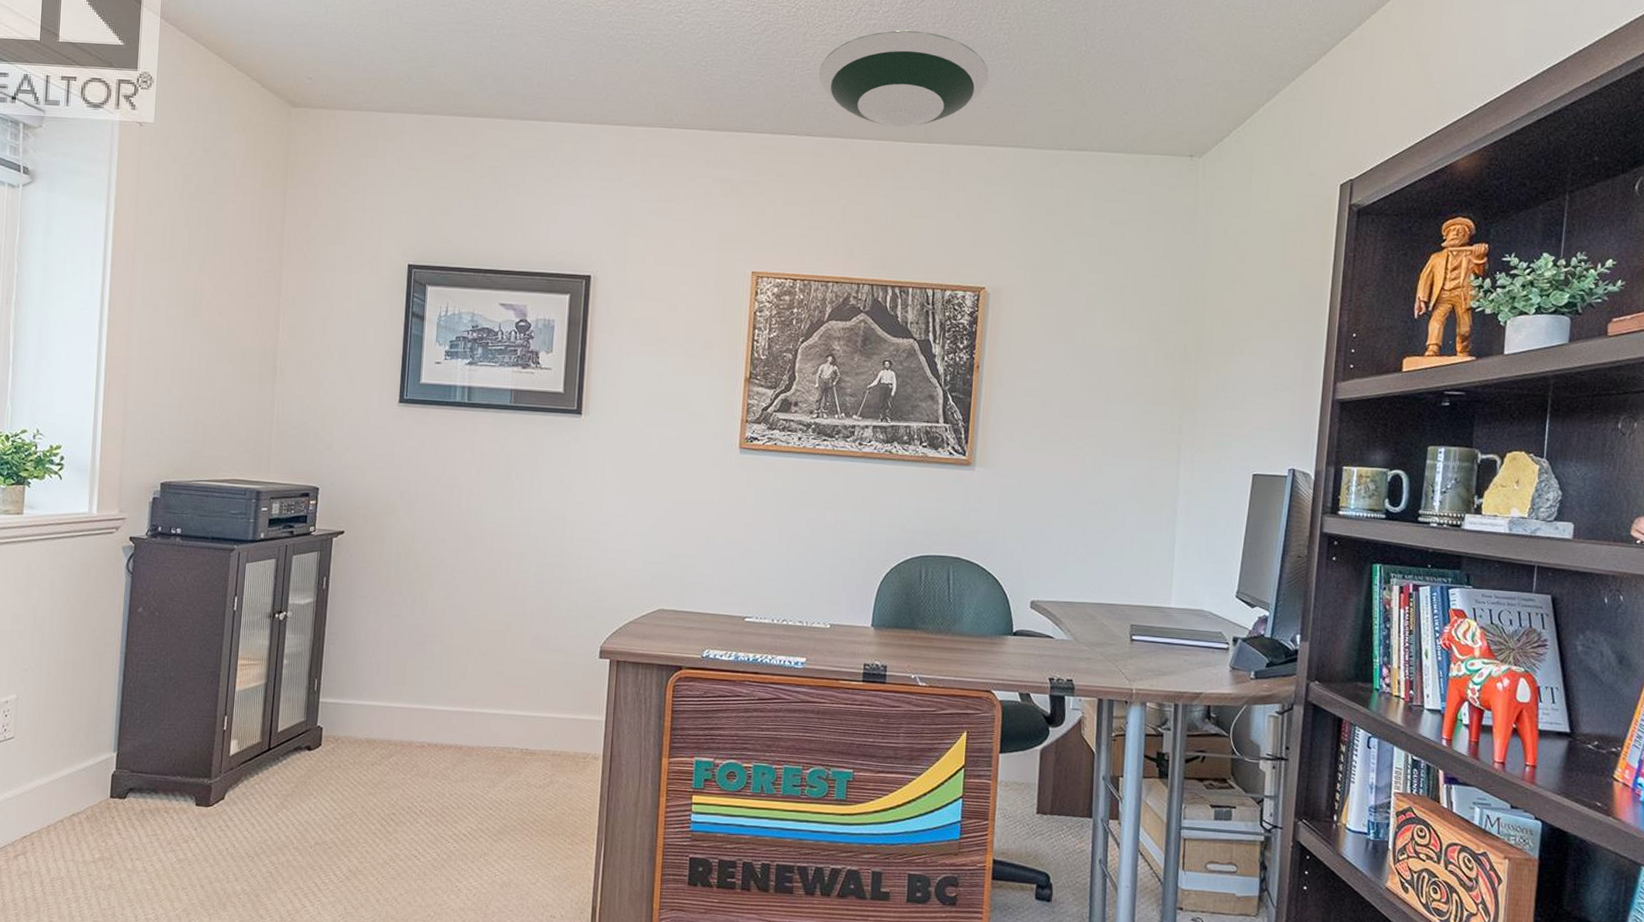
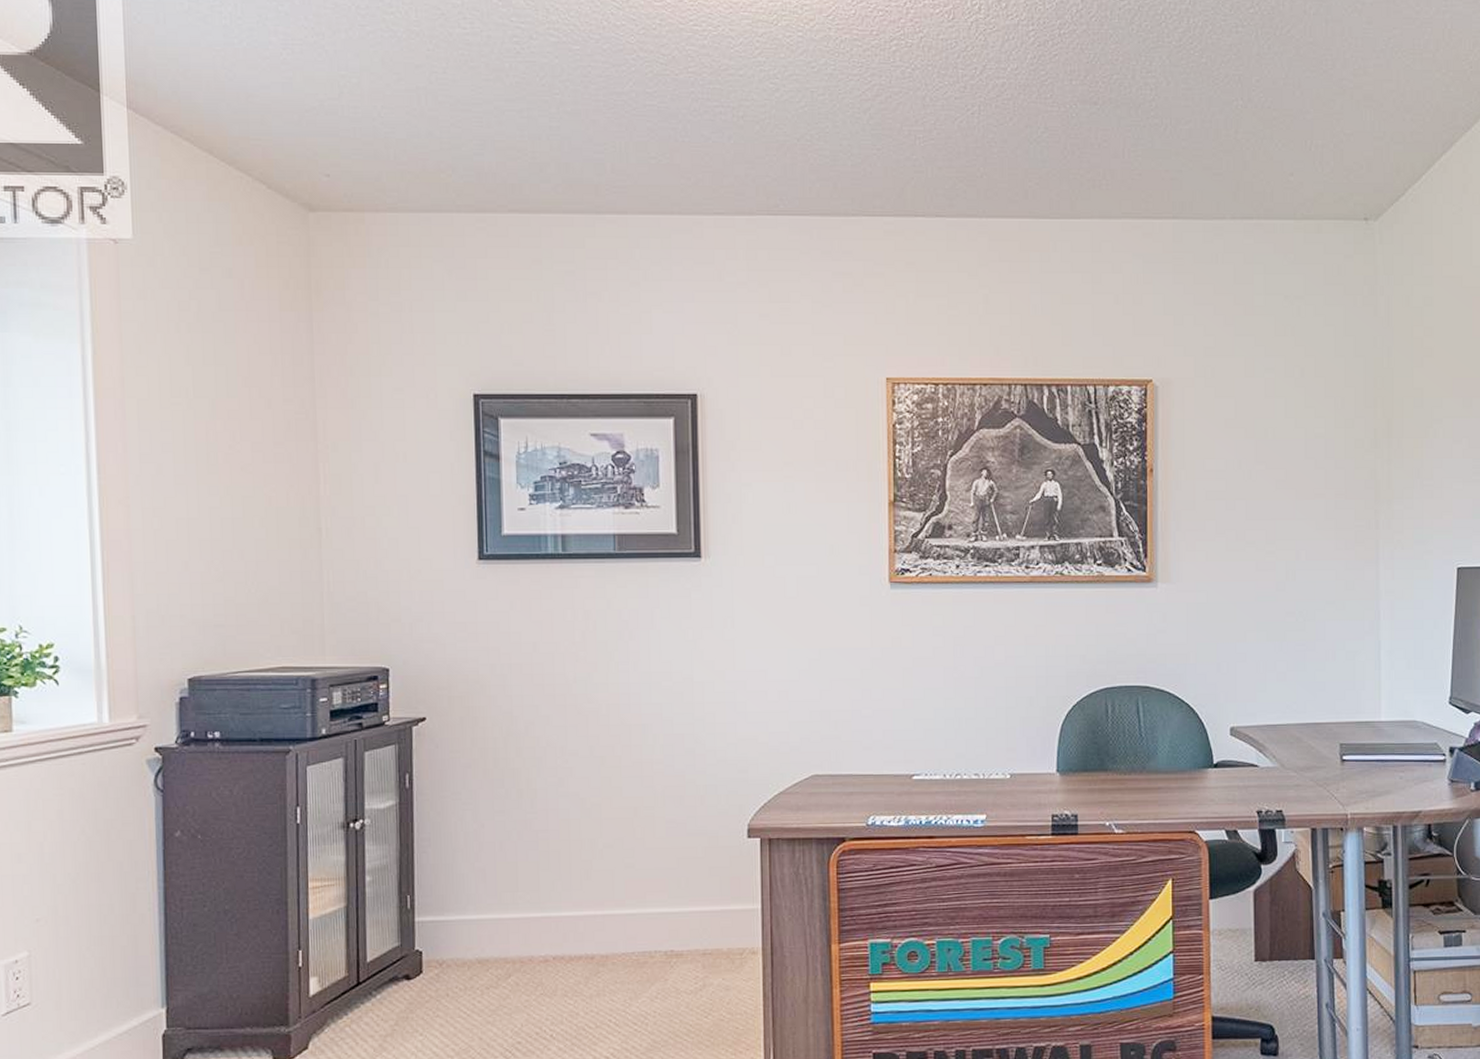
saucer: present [818,30,989,127] -> none [943,89,1137,201]

